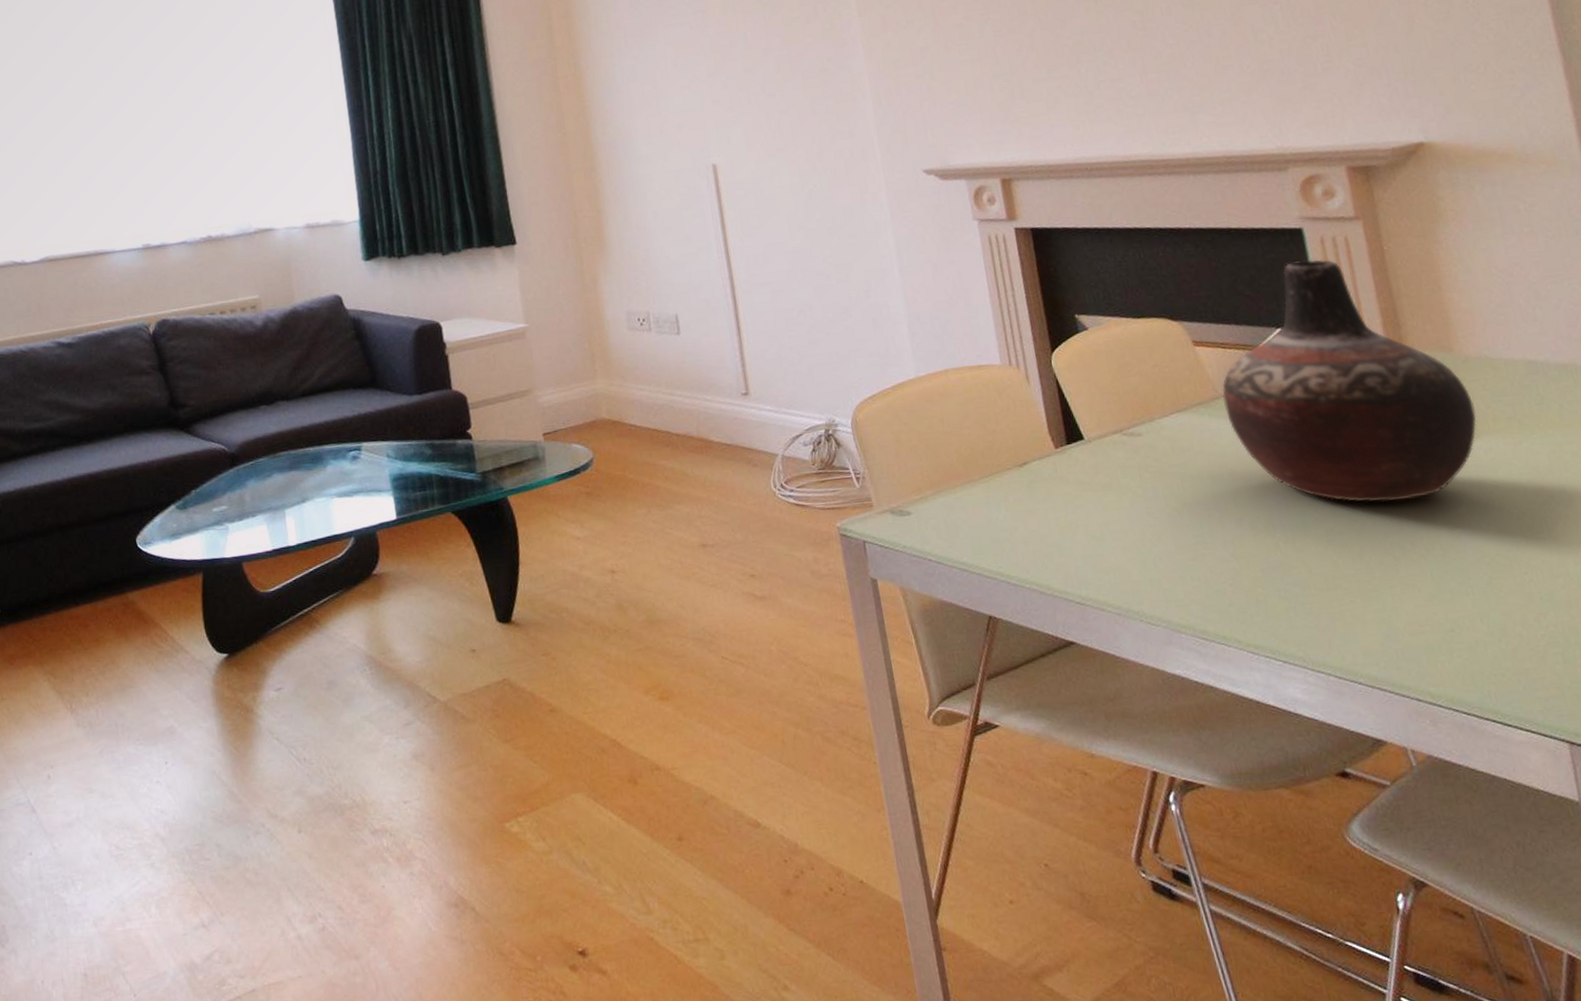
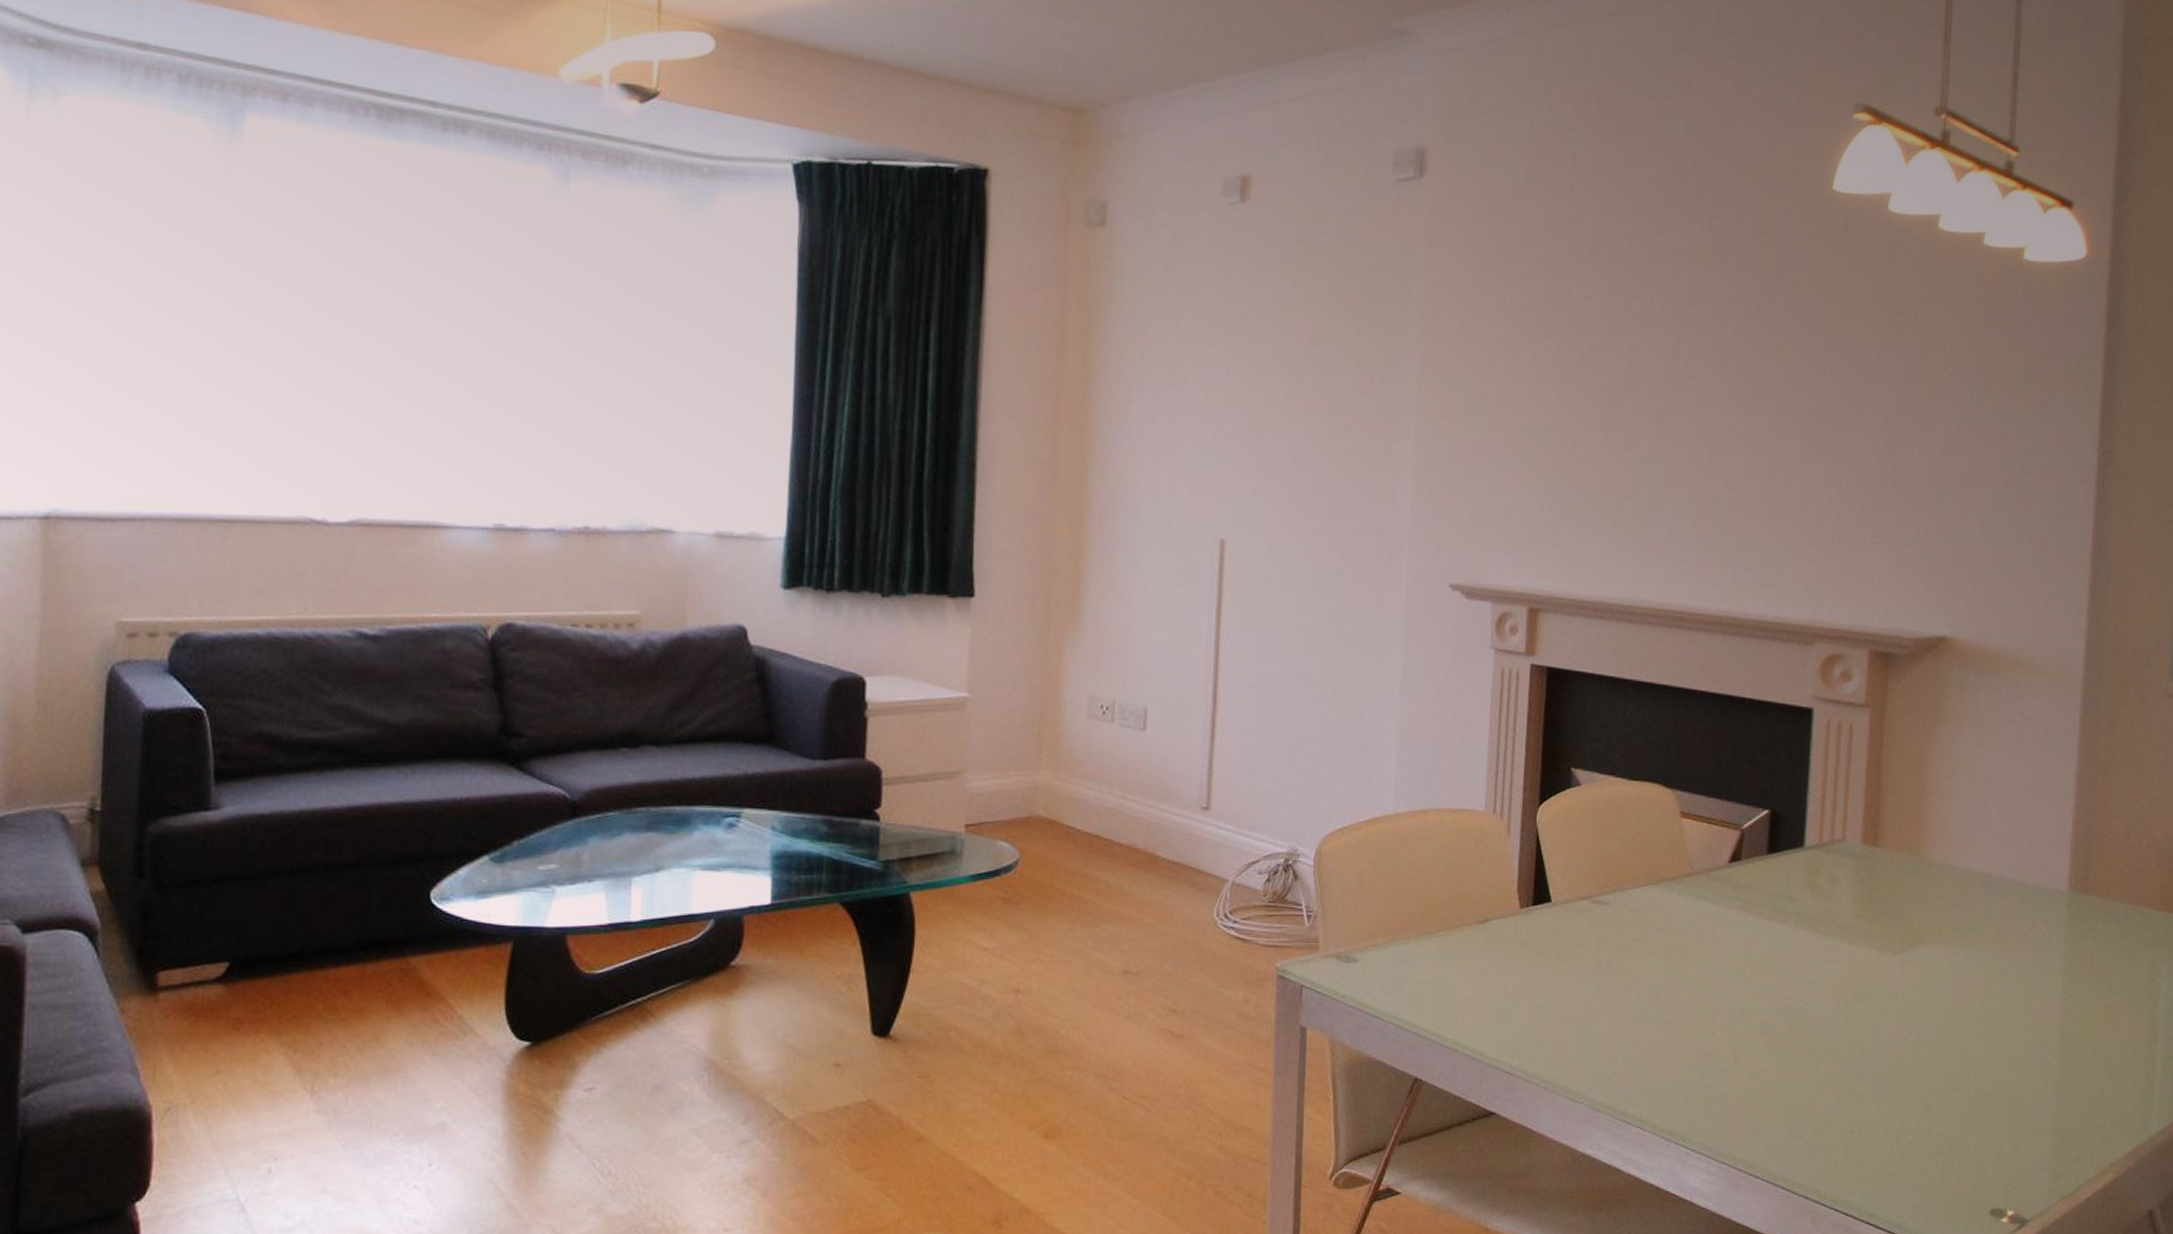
vase: present [1222,259,1477,502] -> none [1696,742,1926,1000]

